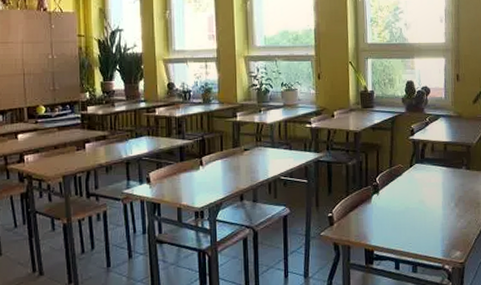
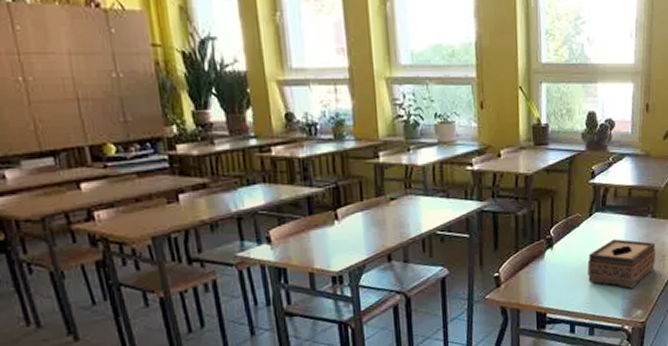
tissue box: none [409,187,472,231] -> present [587,239,656,288]

